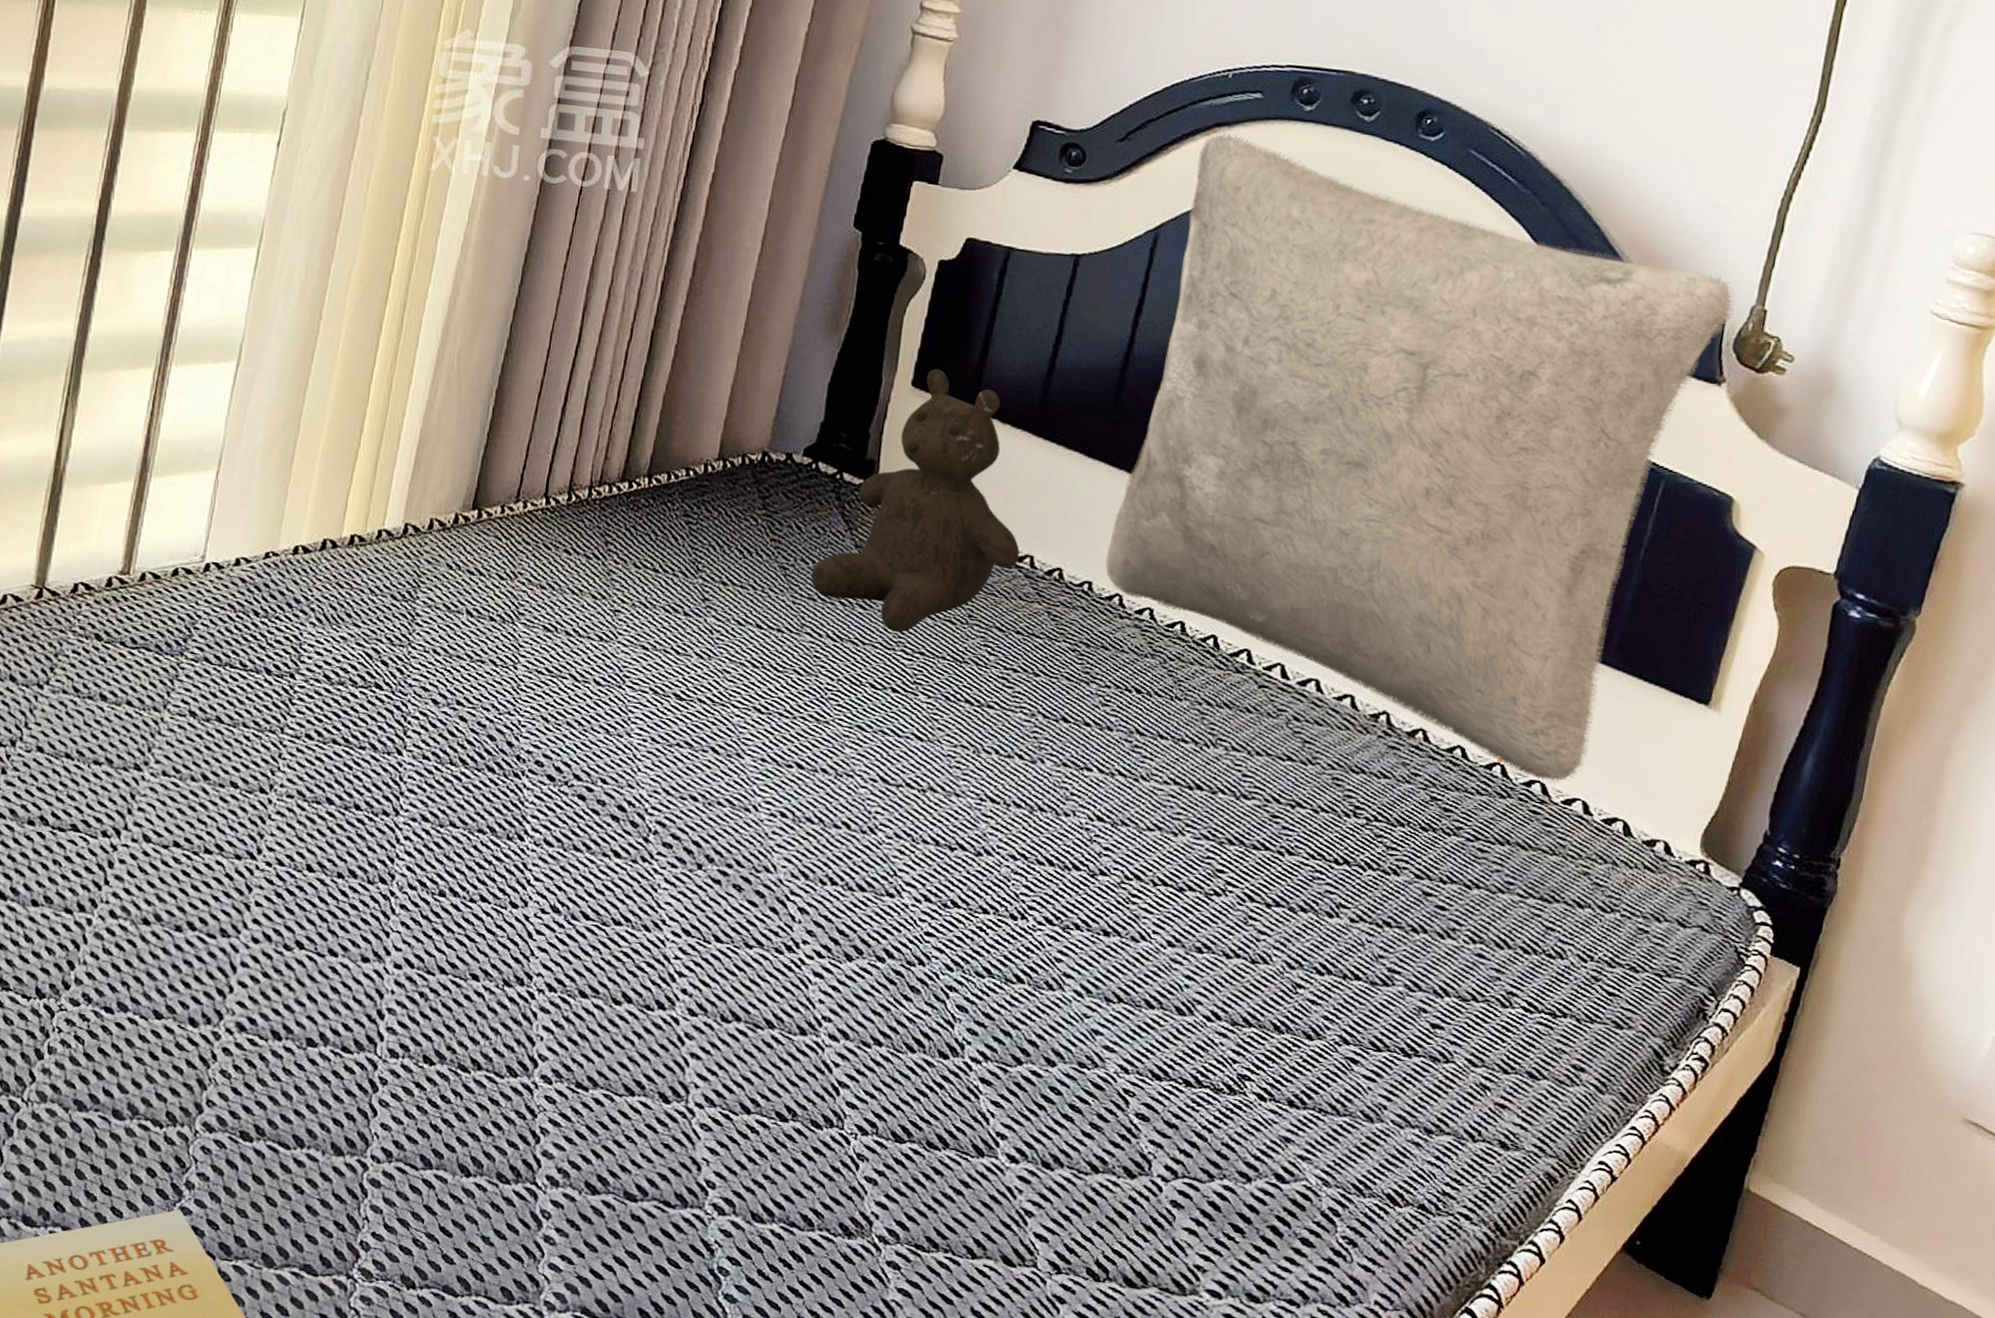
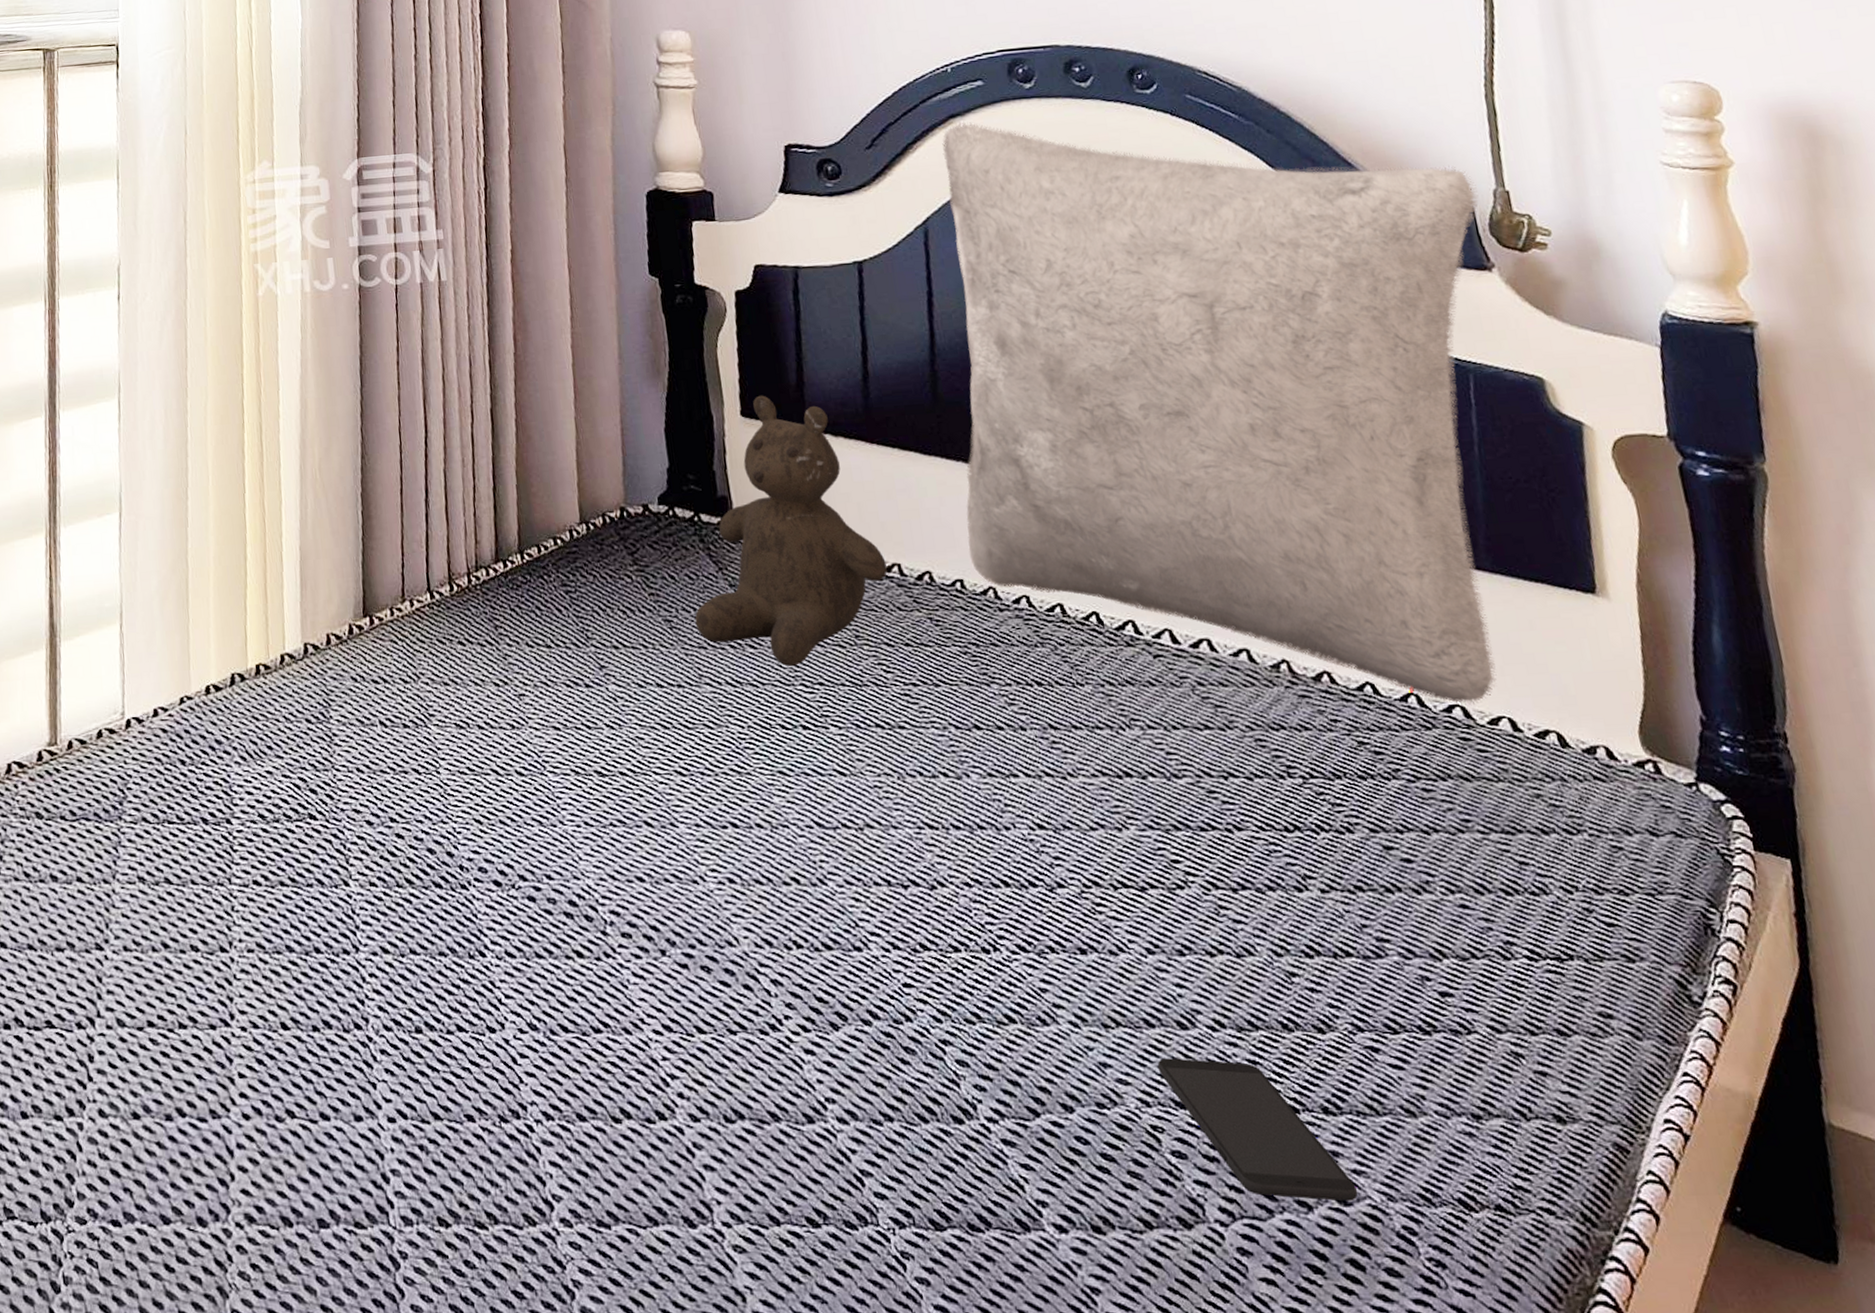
mobile phone: none [1145,1035,1297,1180] -> present [1157,1058,1358,1202]

